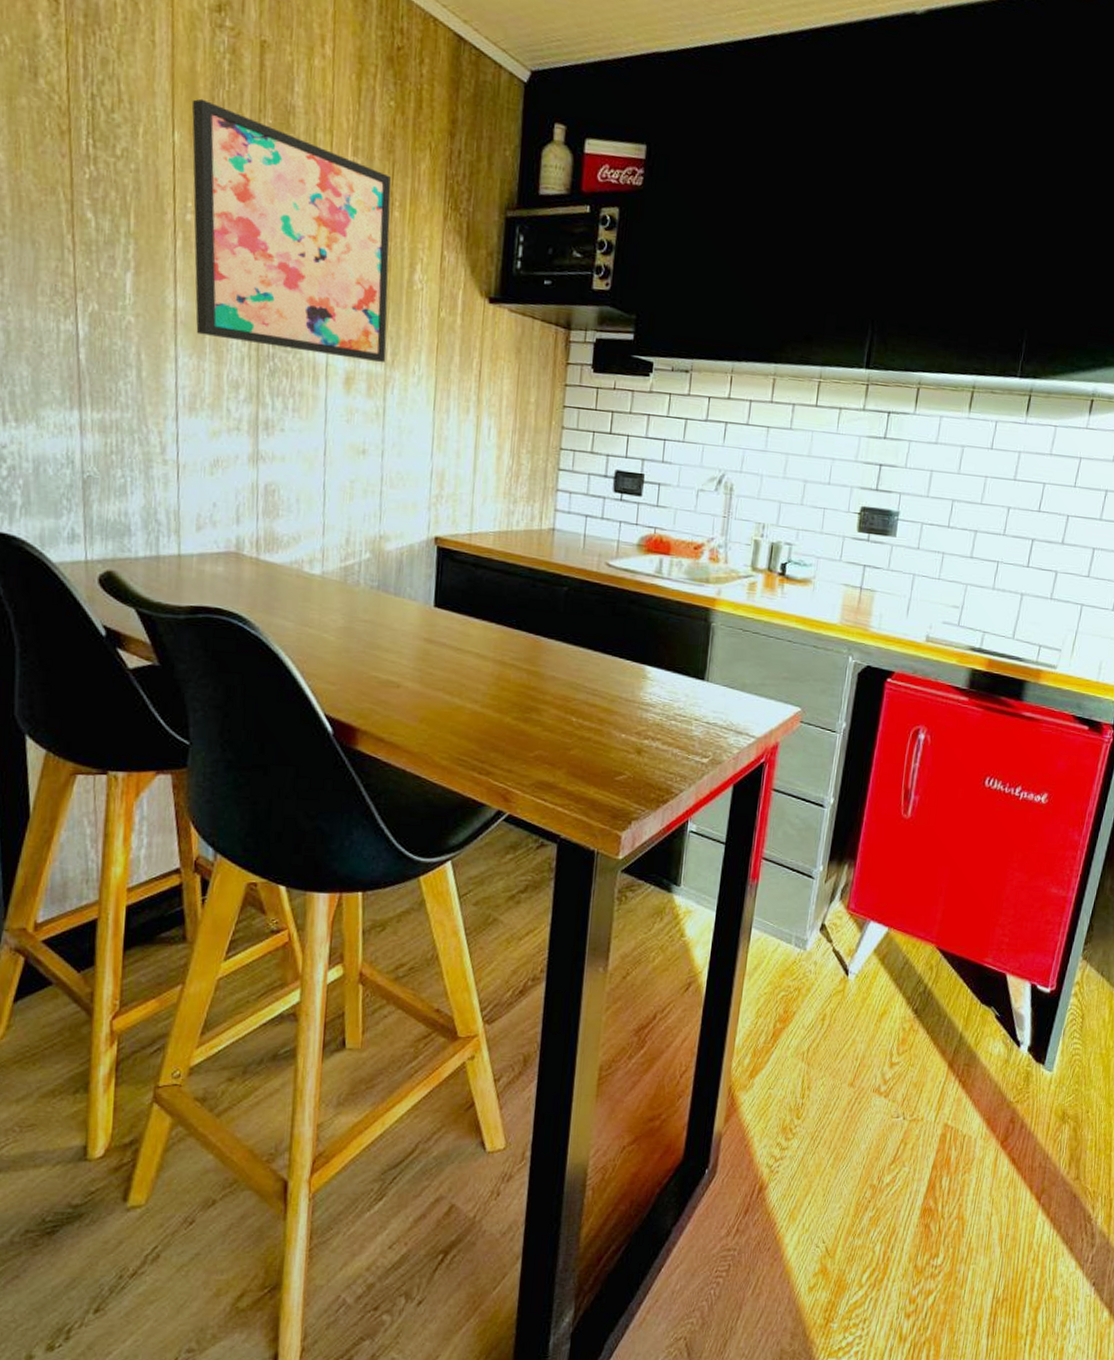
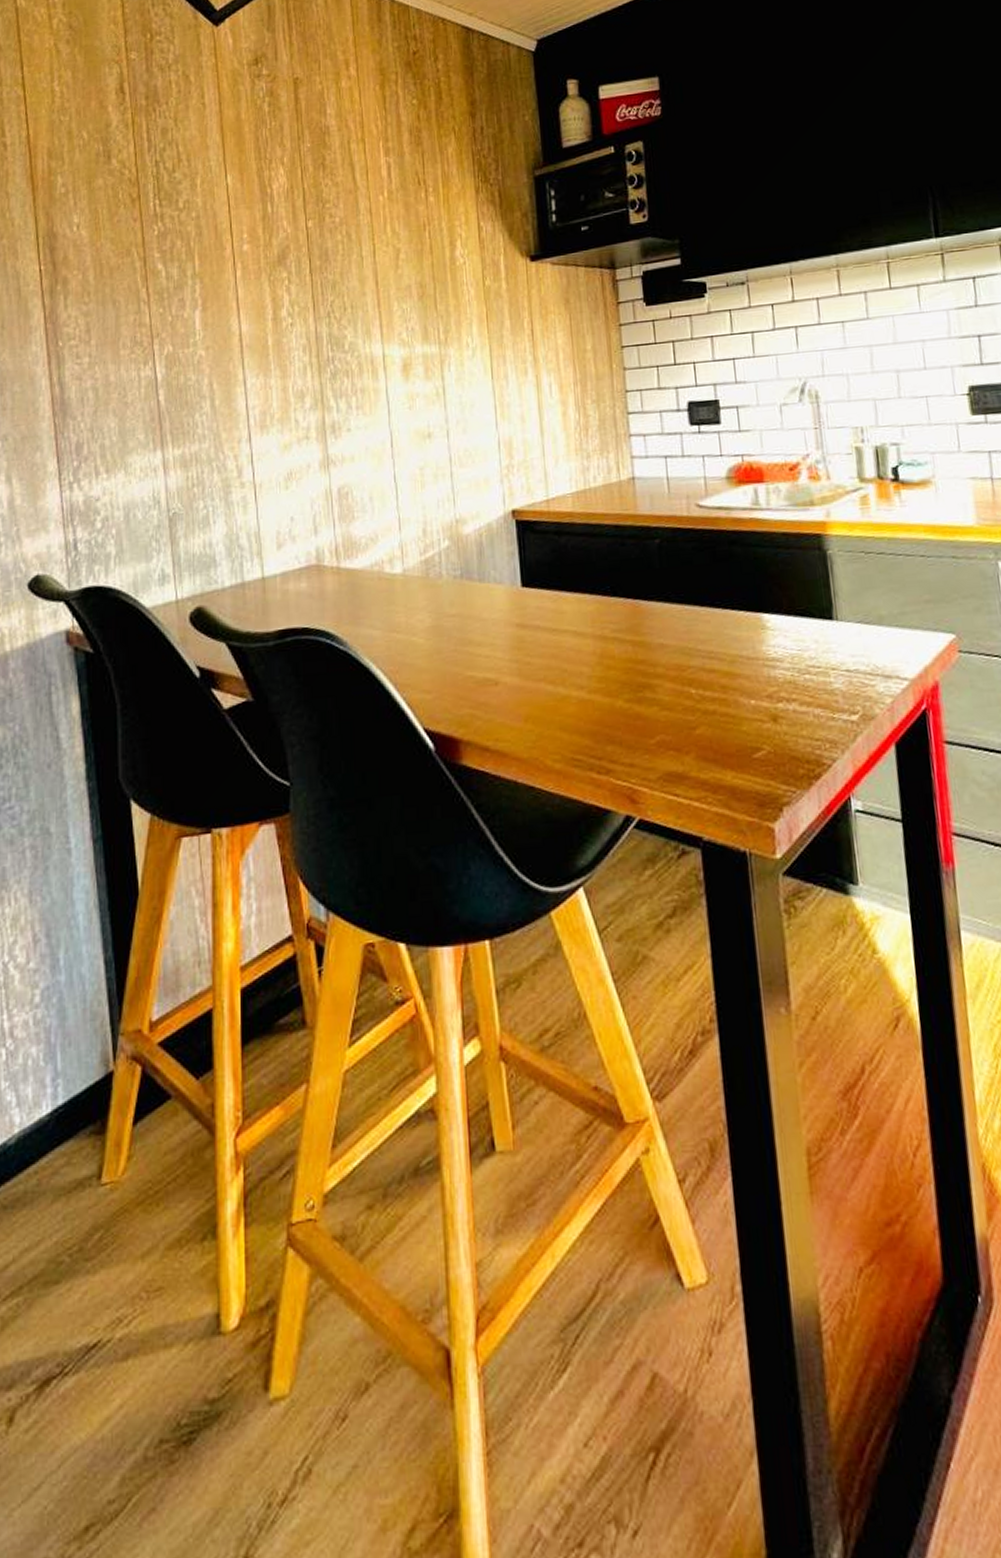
wall art: present [191,98,392,363] -> none [240,141,439,354]

